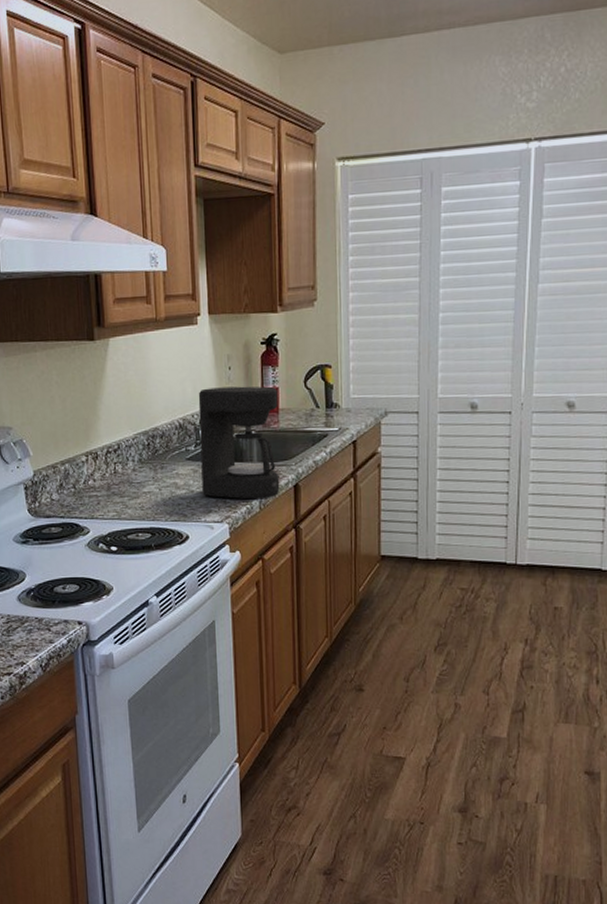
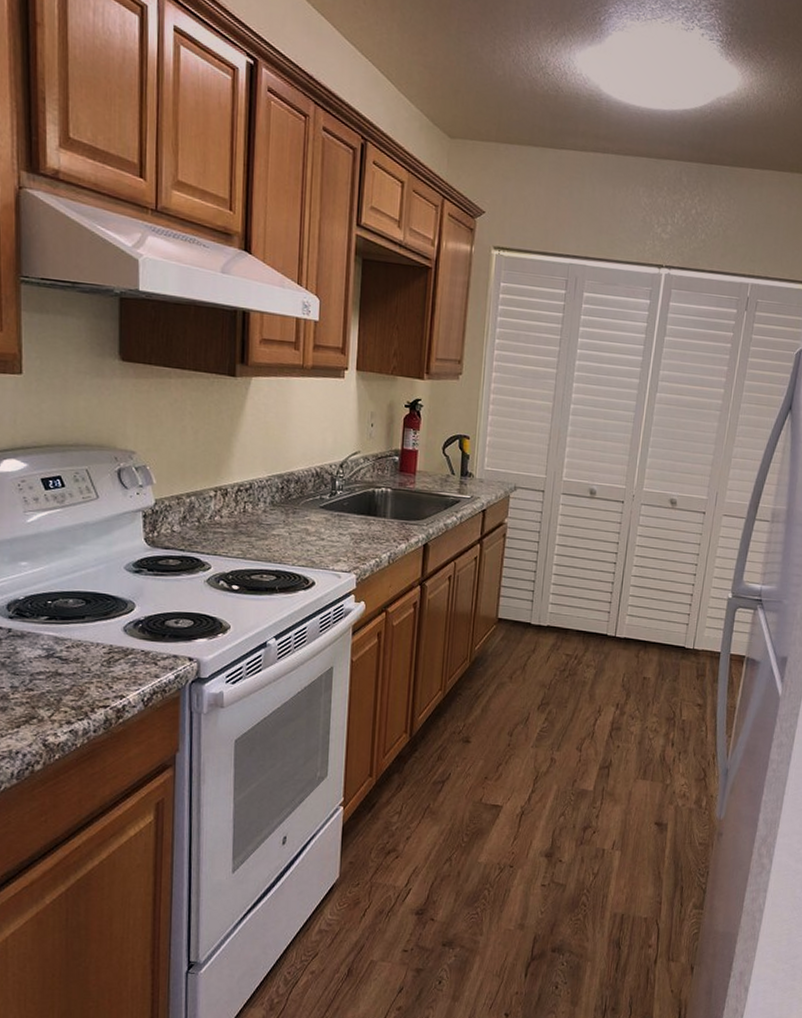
coffee maker: present [198,386,280,499] -> none [333,441,417,553]

